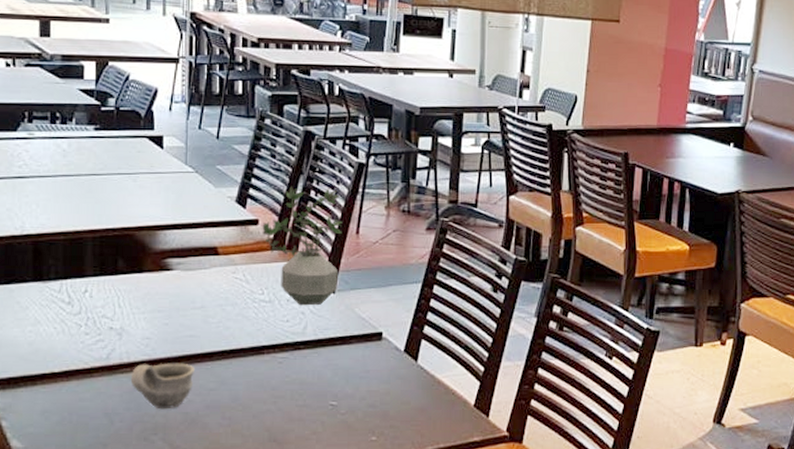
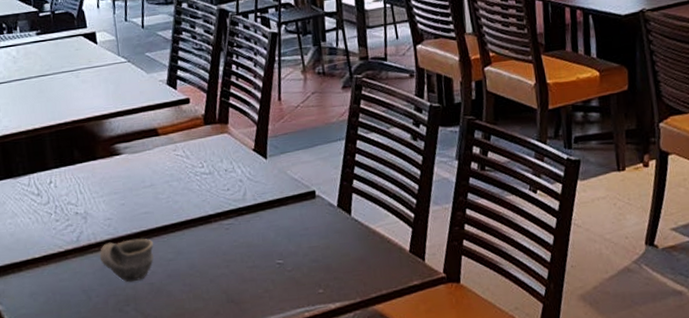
potted plant: present [262,186,343,306] -> none [193,60,269,174]

